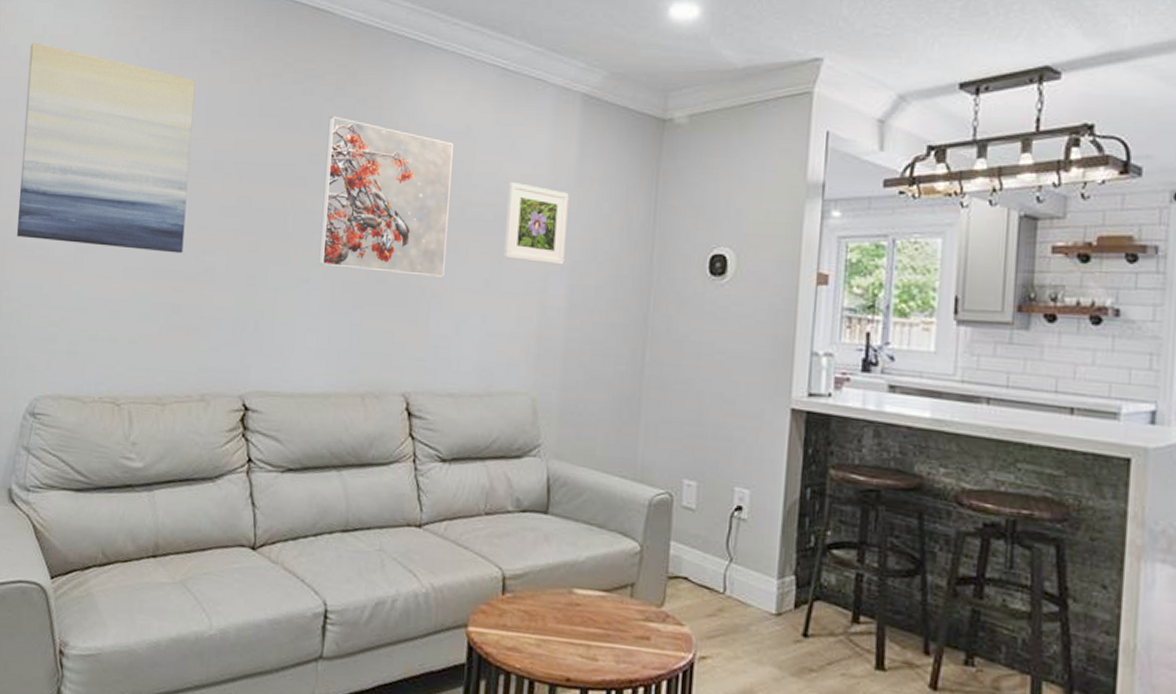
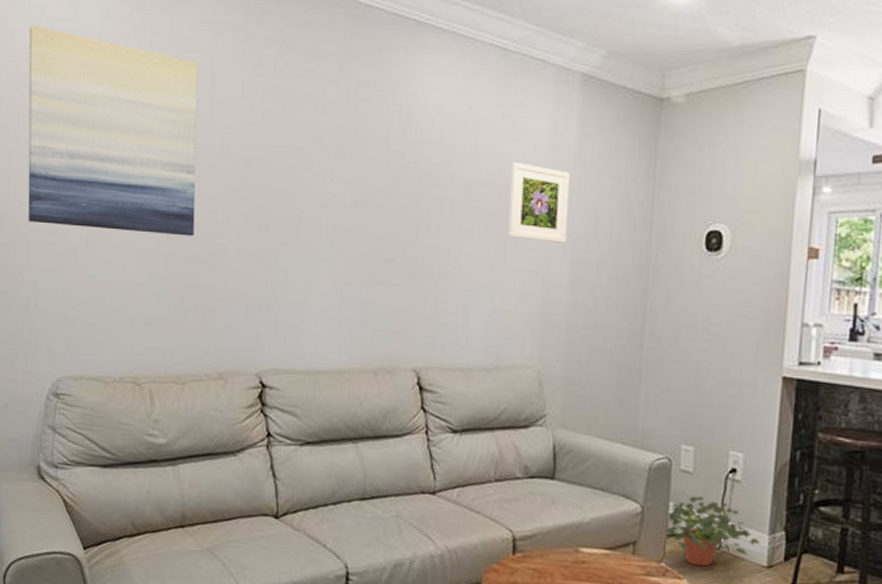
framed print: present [318,116,453,277] -> none [328,98,456,256]
potted plant: none [666,535,768,613] -> present [665,496,760,567]

